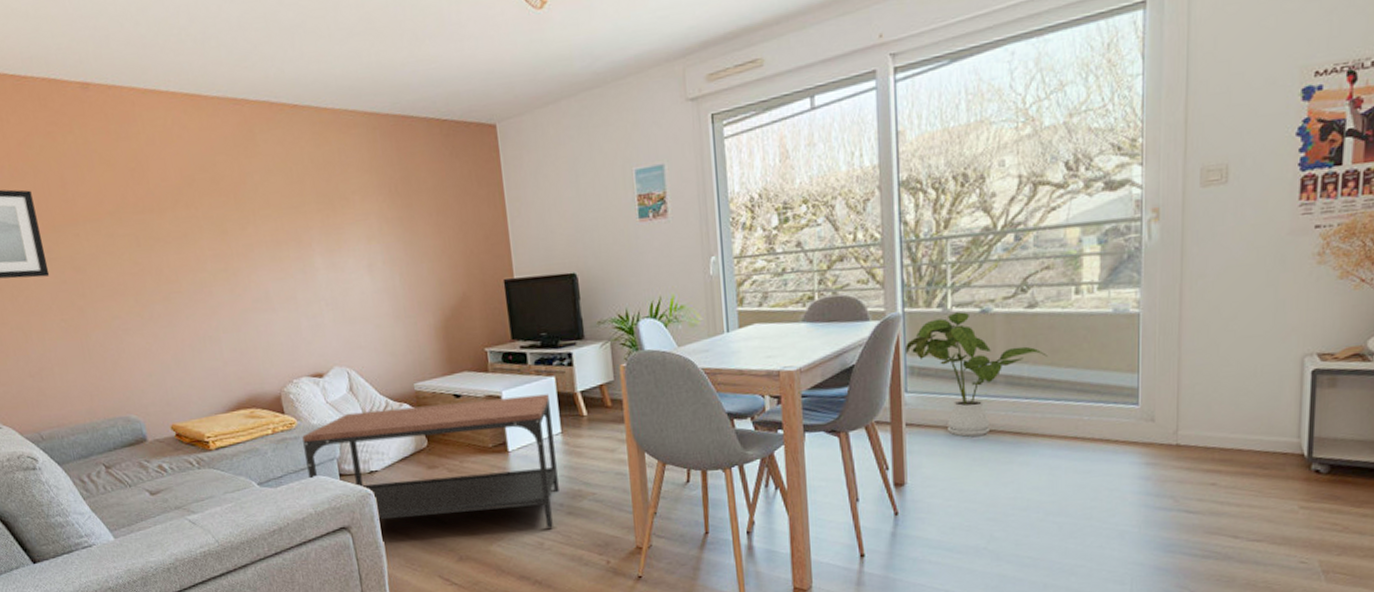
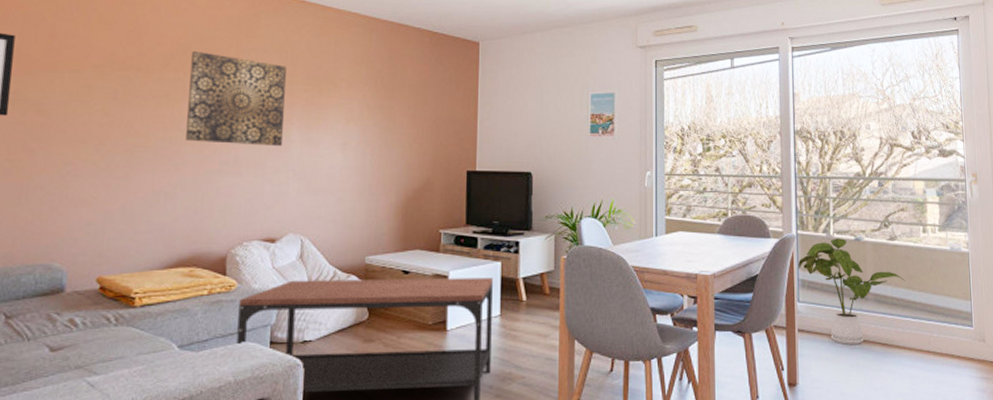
wall art: none [196,181,309,282] -> present [186,51,286,146]

